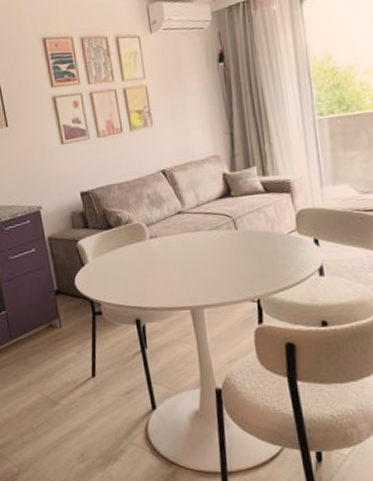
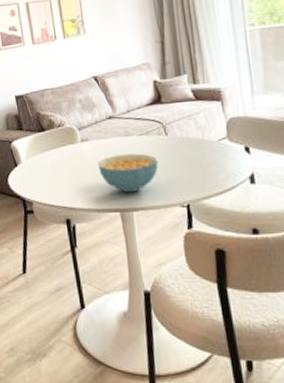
cereal bowl: none [167,249,229,289] -> present [98,153,159,192]

